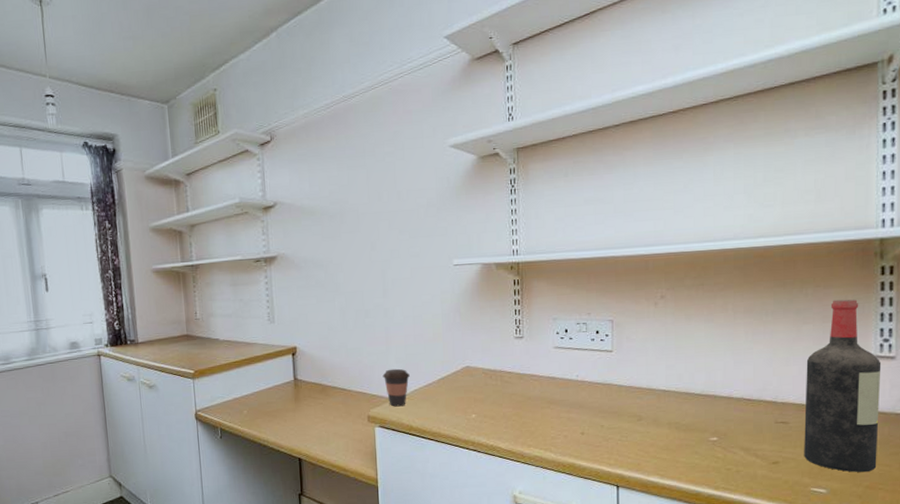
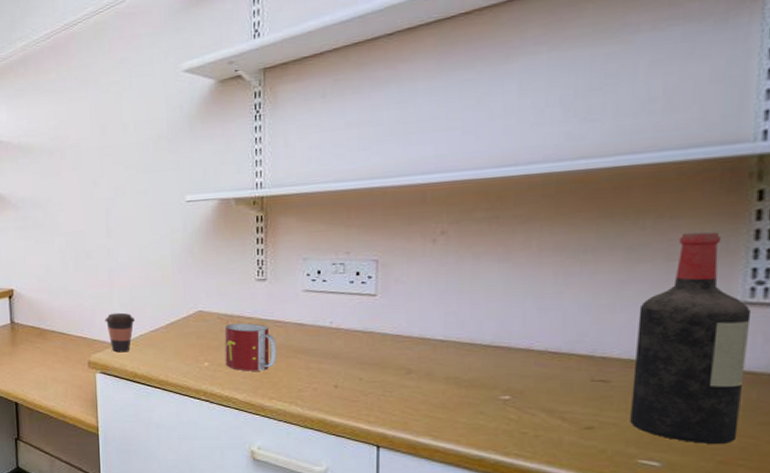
mug: none [489,377,534,422] -> present [224,323,277,371]

